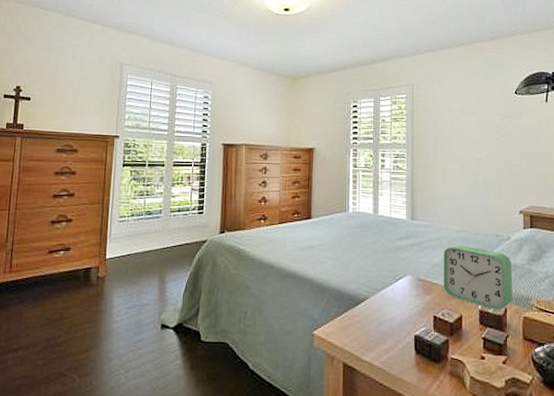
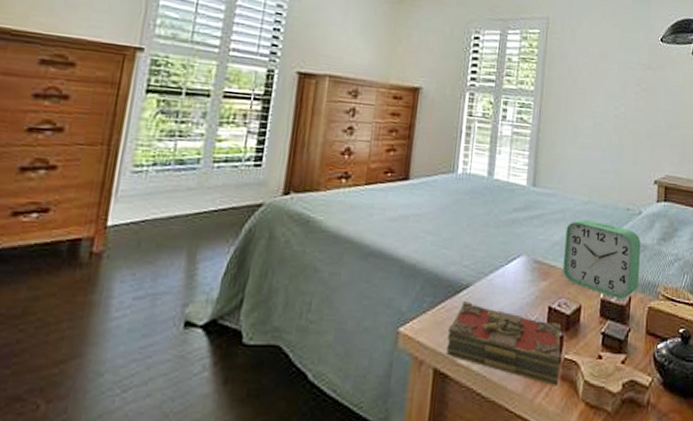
book: none [351,310,448,381] -> present [446,300,561,386]

